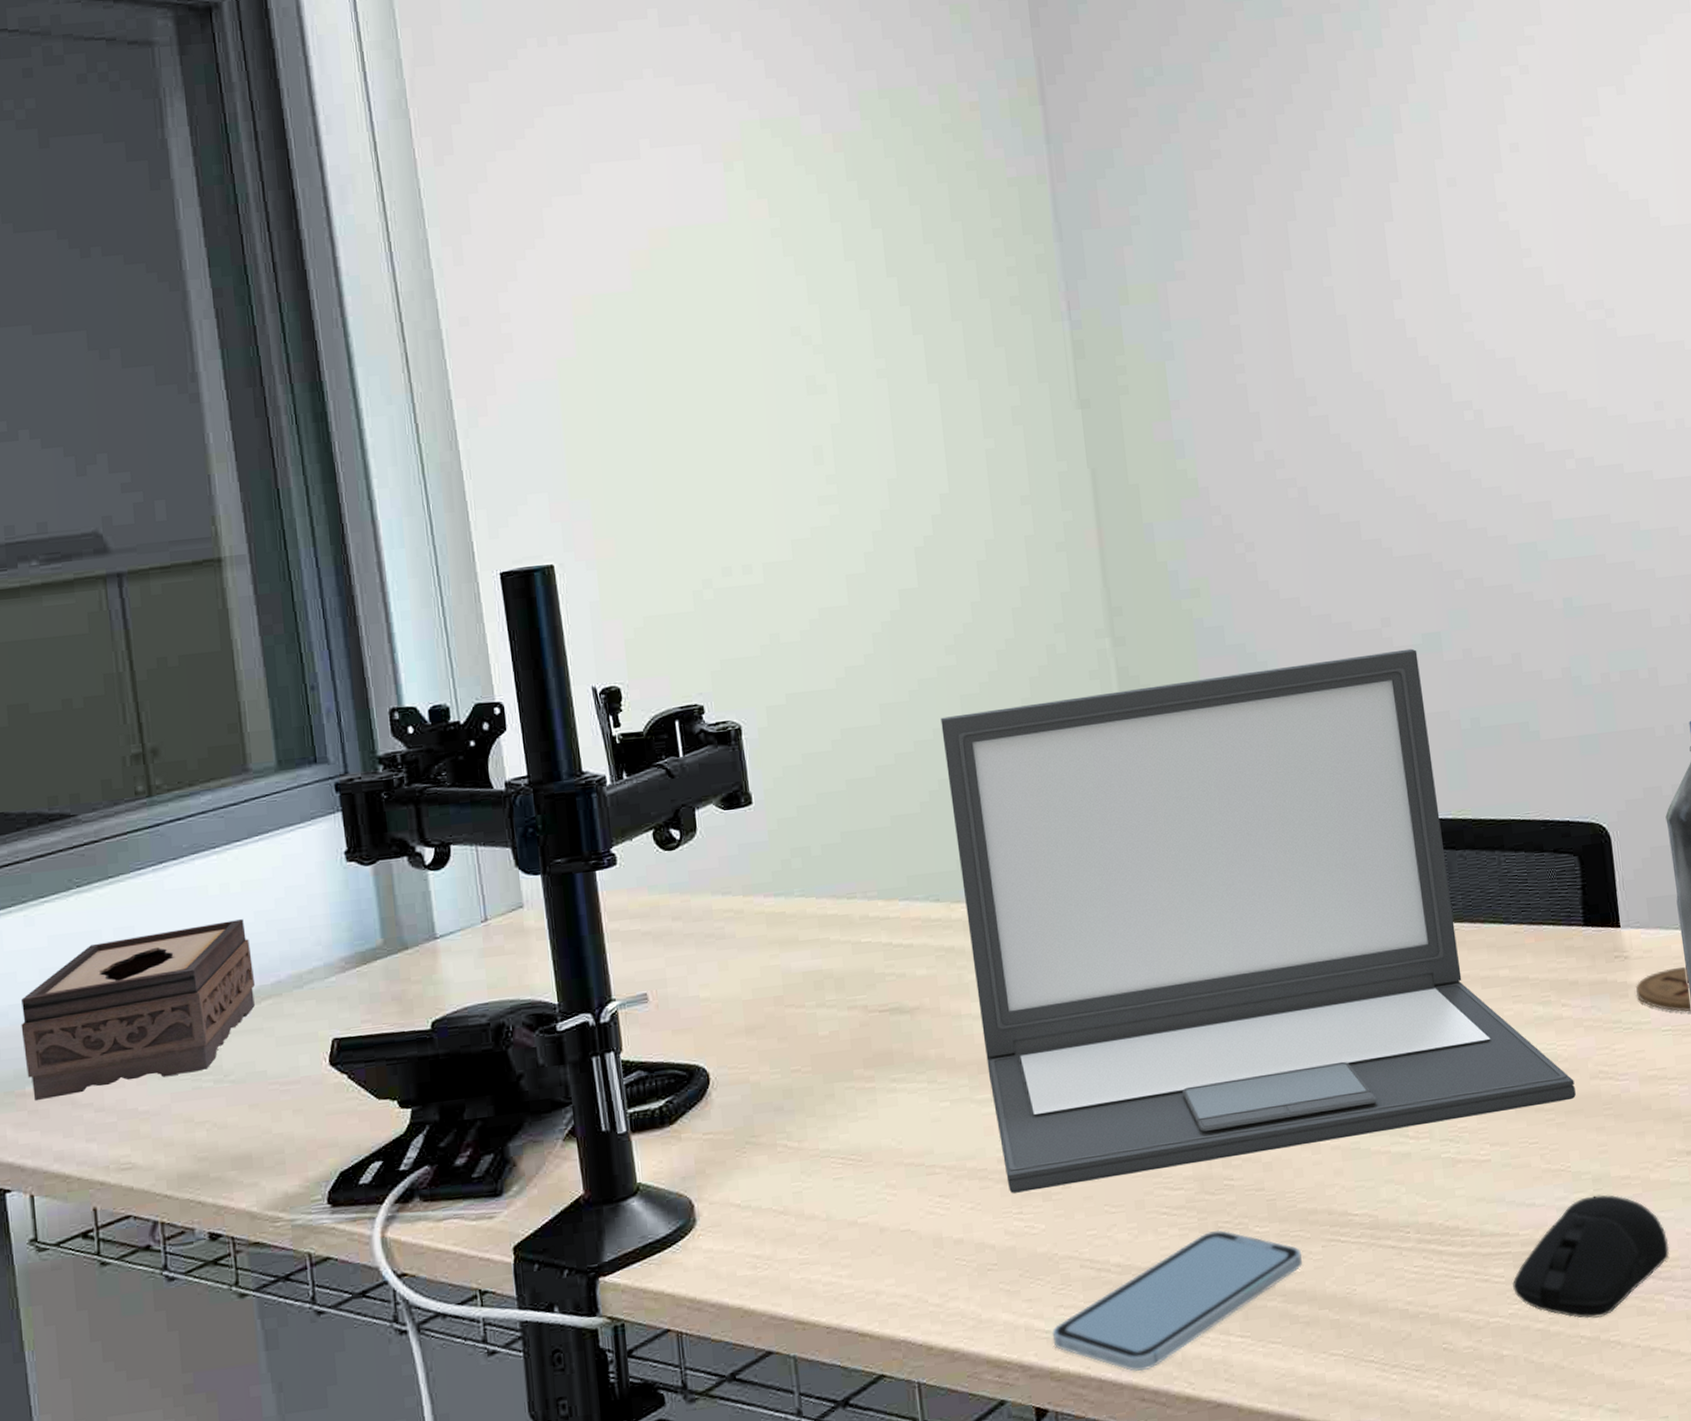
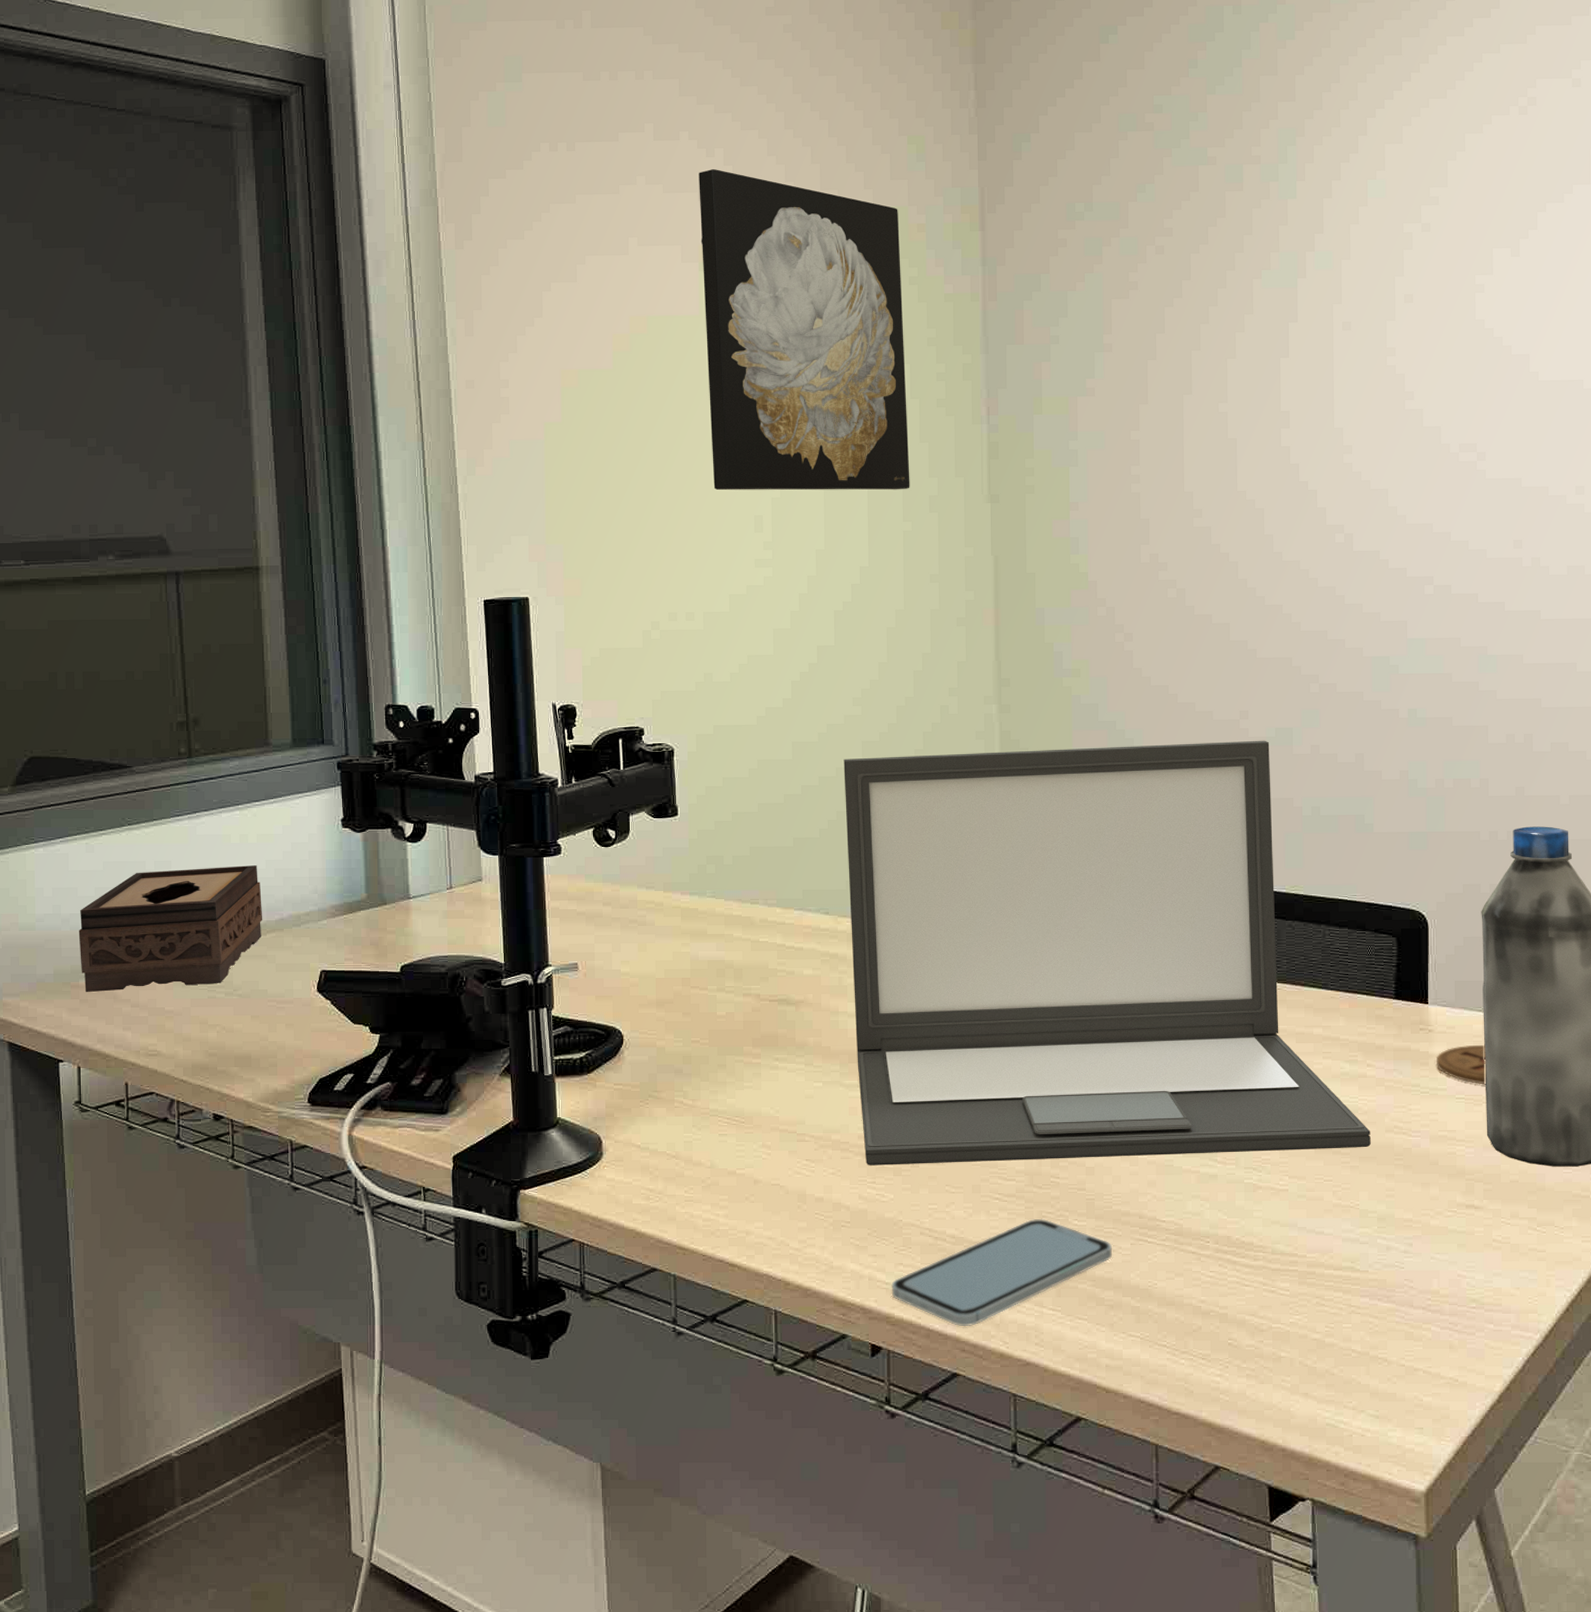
wall art: none [714,55,989,421] -> present [699,169,910,491]
computer mouse: present [1512,1195,1670,1319] -> none [1296,1232,1441,1336]

